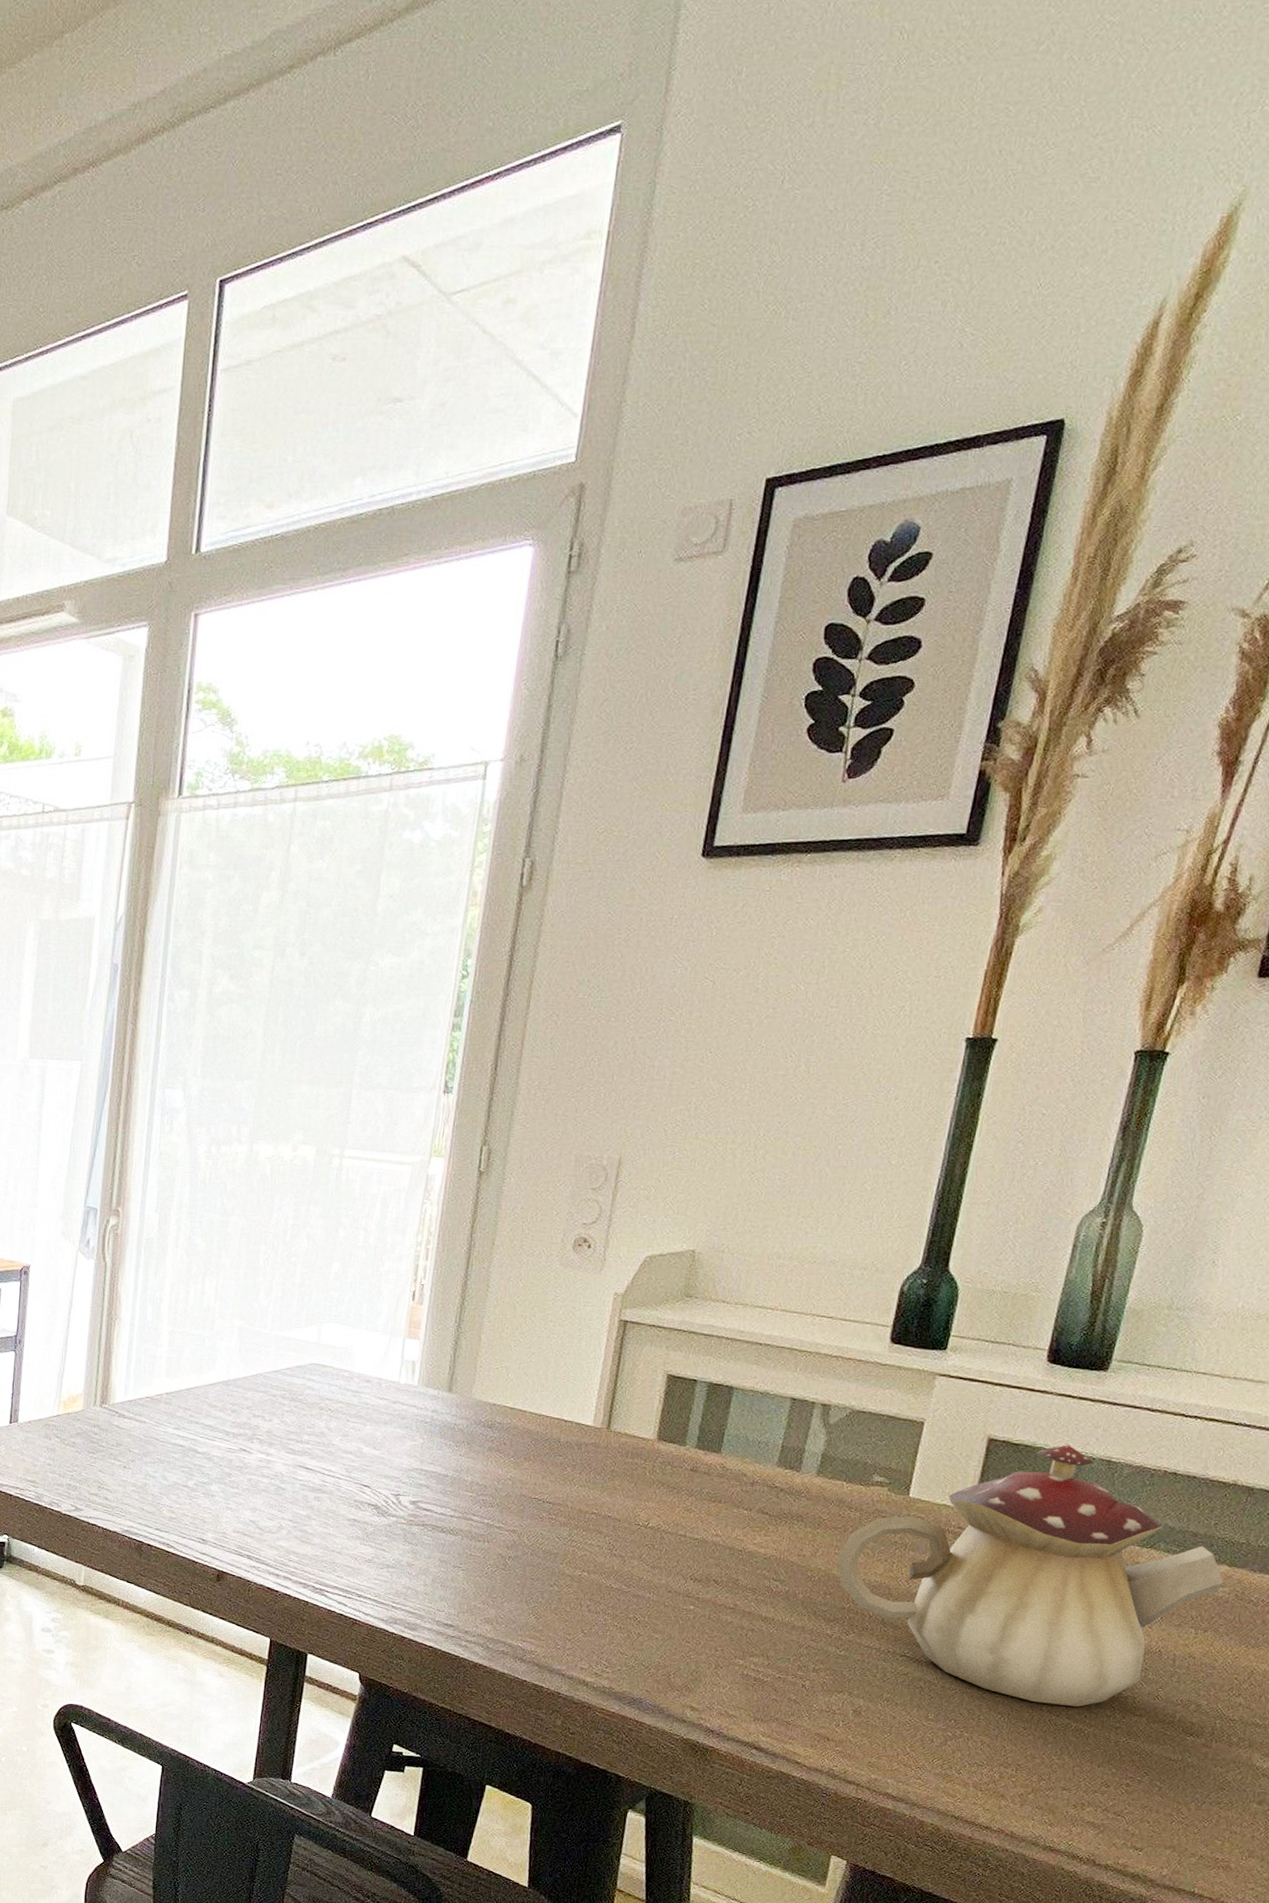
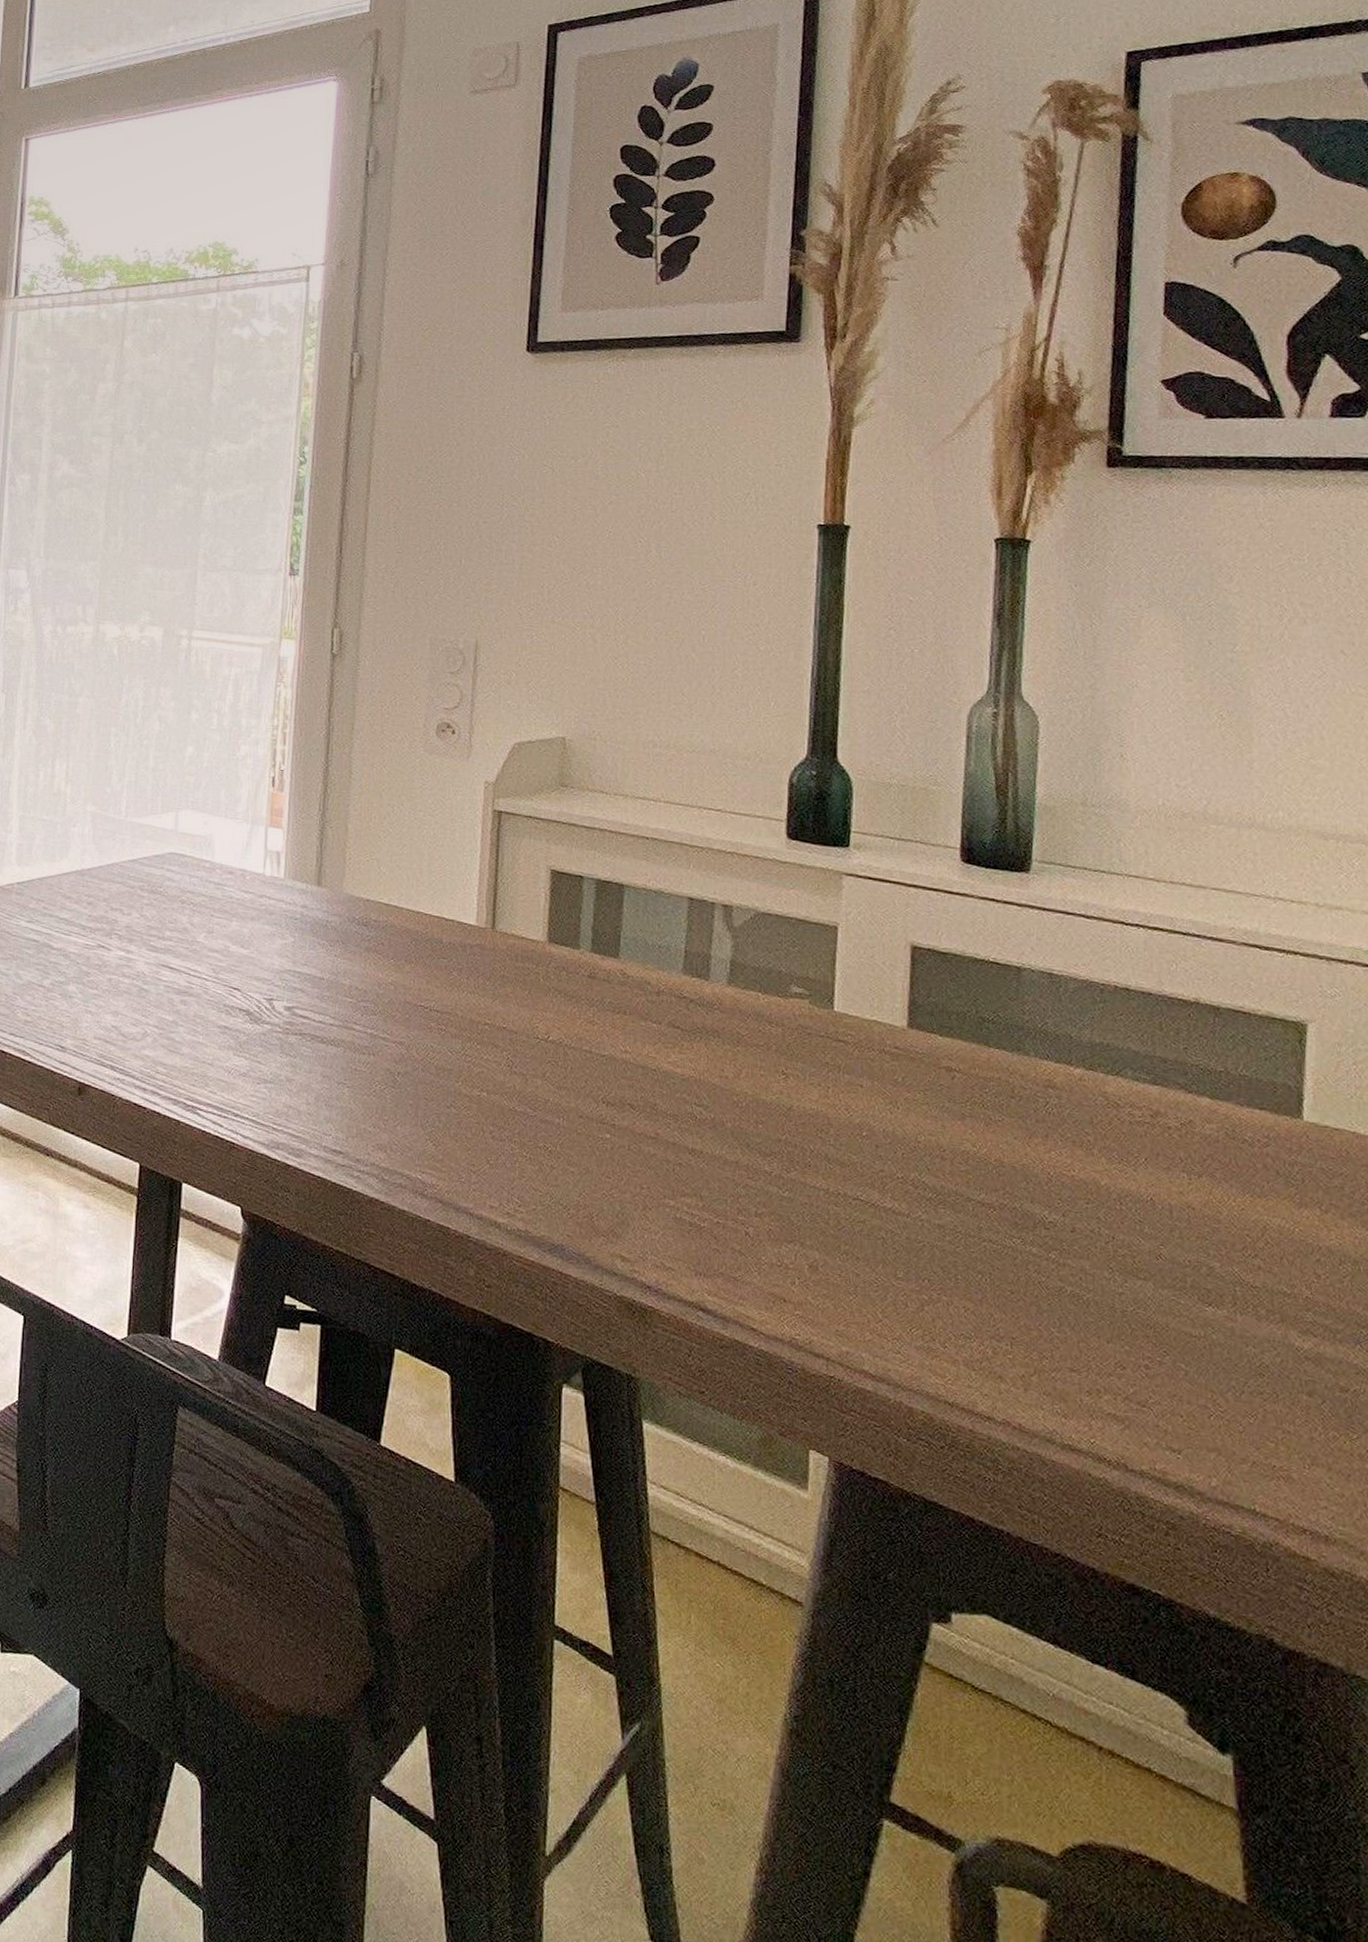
teapot: present [837,1445,1224,1707] -> none [765,954,1209,1266]

